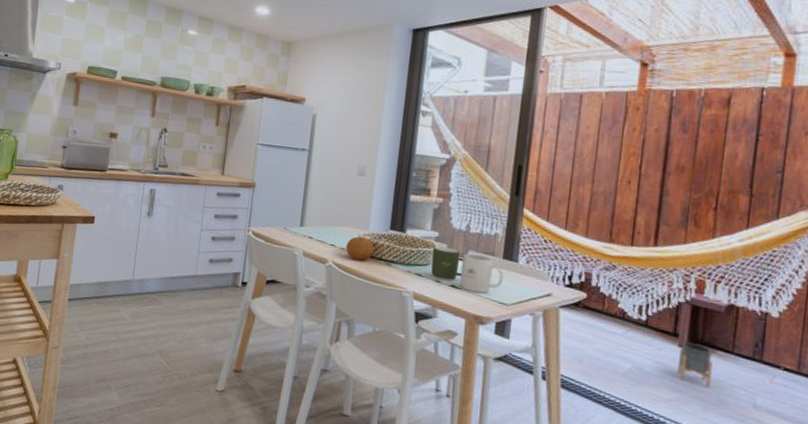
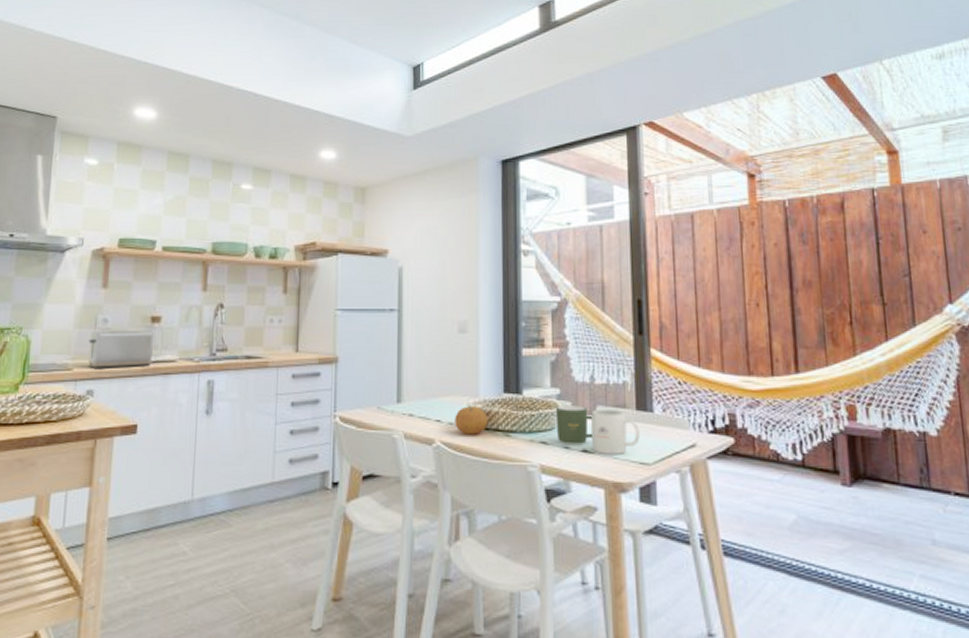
planter: present [676,342,713,388] -> none [843,479,883,529]

